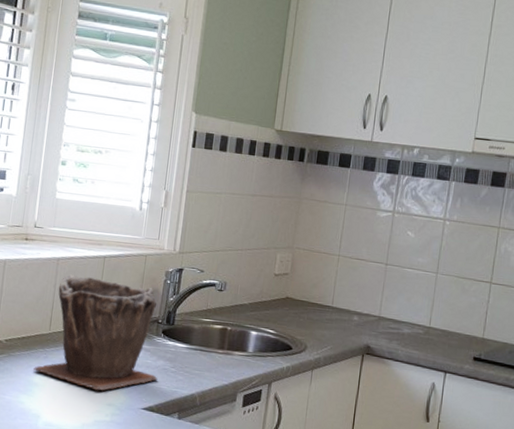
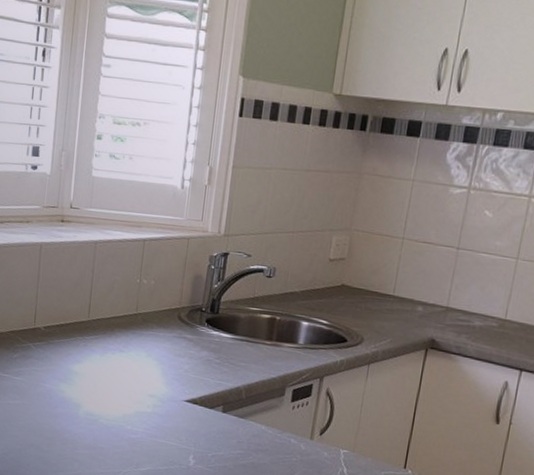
plant pot: present [33,274,158,391] -> none [73,258,202,381]

